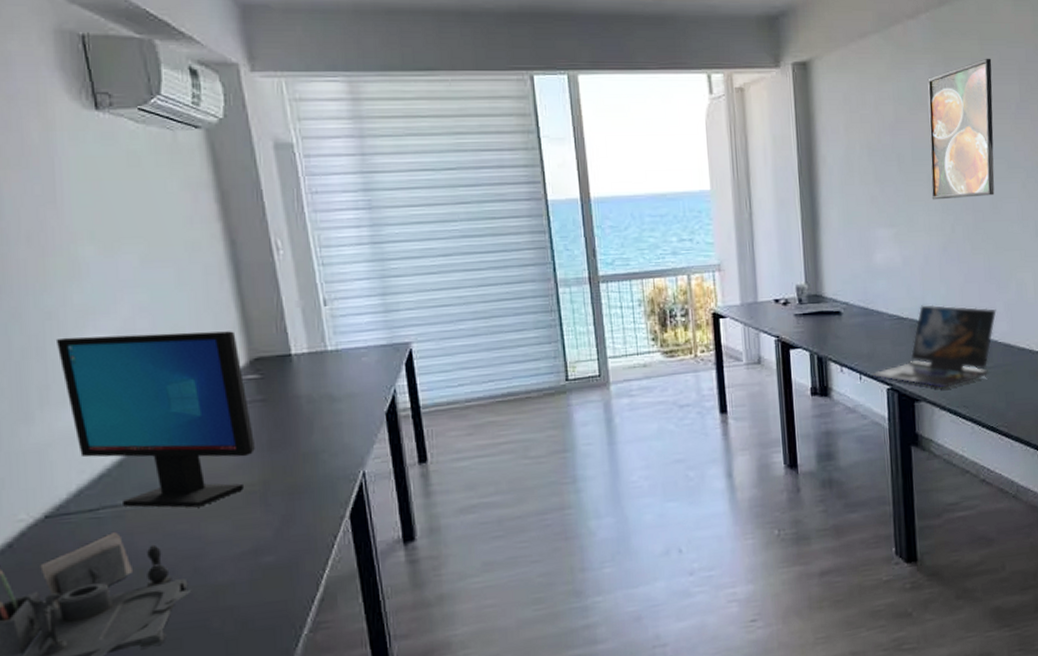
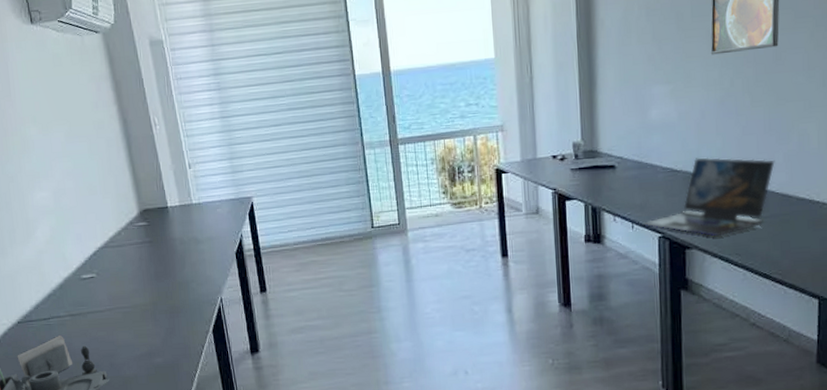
computer monitor: present [55,331,255,508] -> none [16,189,146,320]

